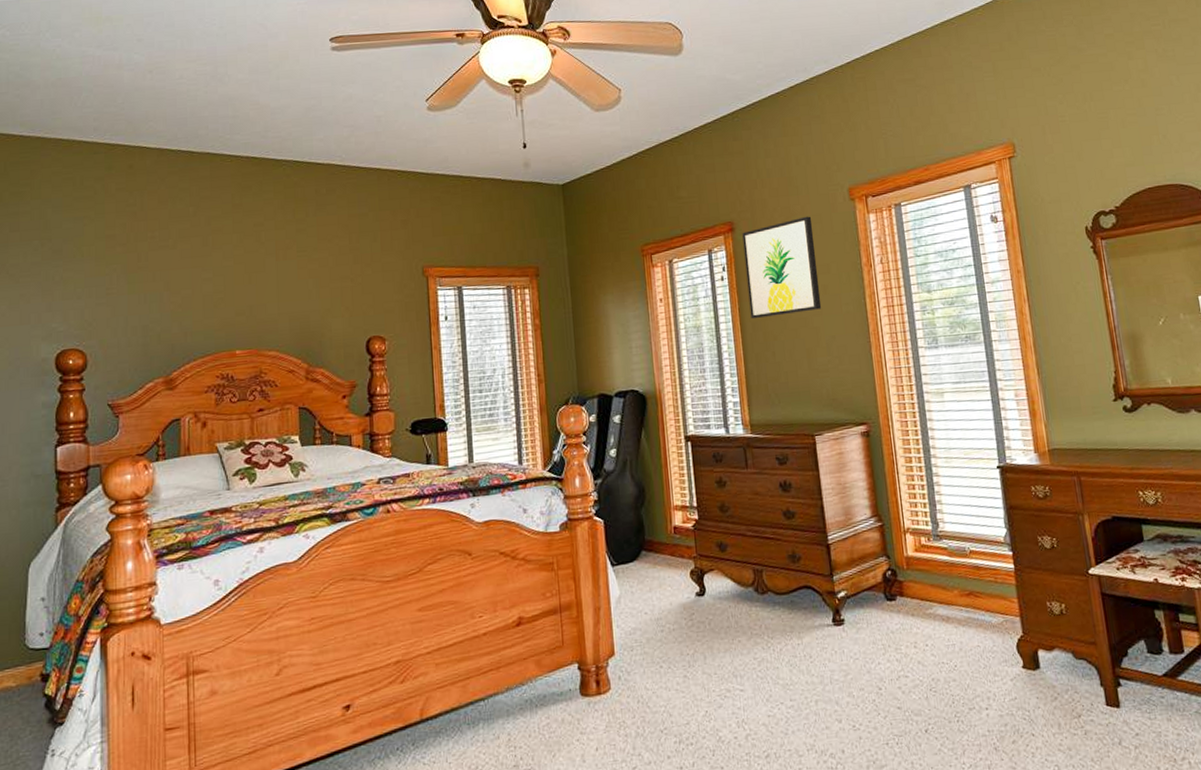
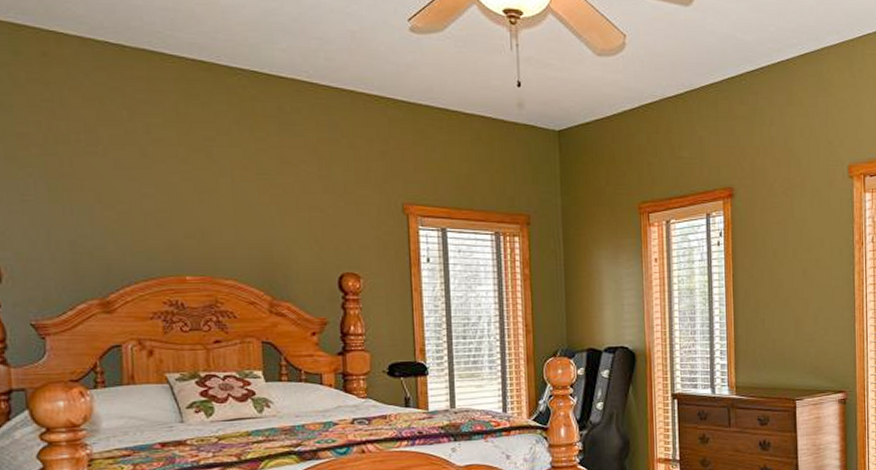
wall art: present [742,216,822,319] -> none [741,189,813,286]

